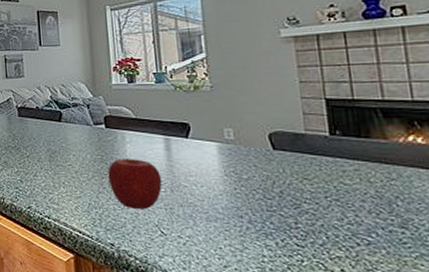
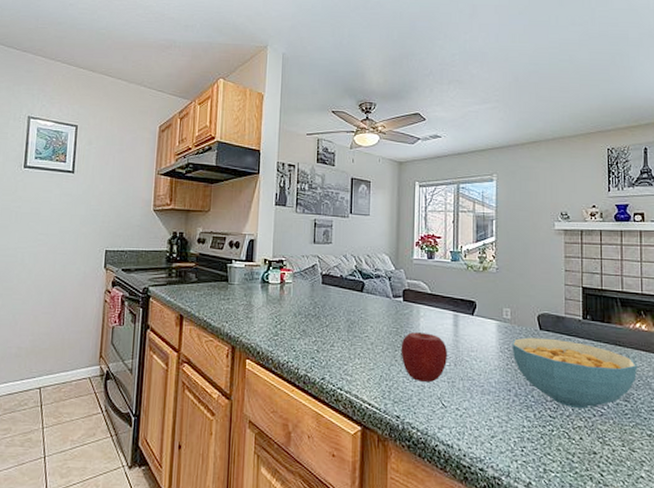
cereal bowl: none [239,158,416,237] -> present [512,337,638,409]

